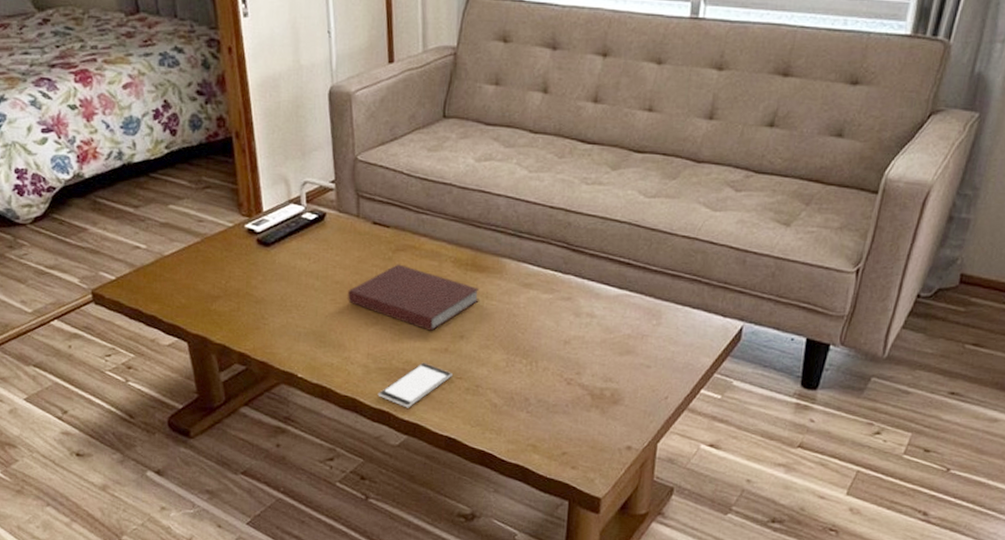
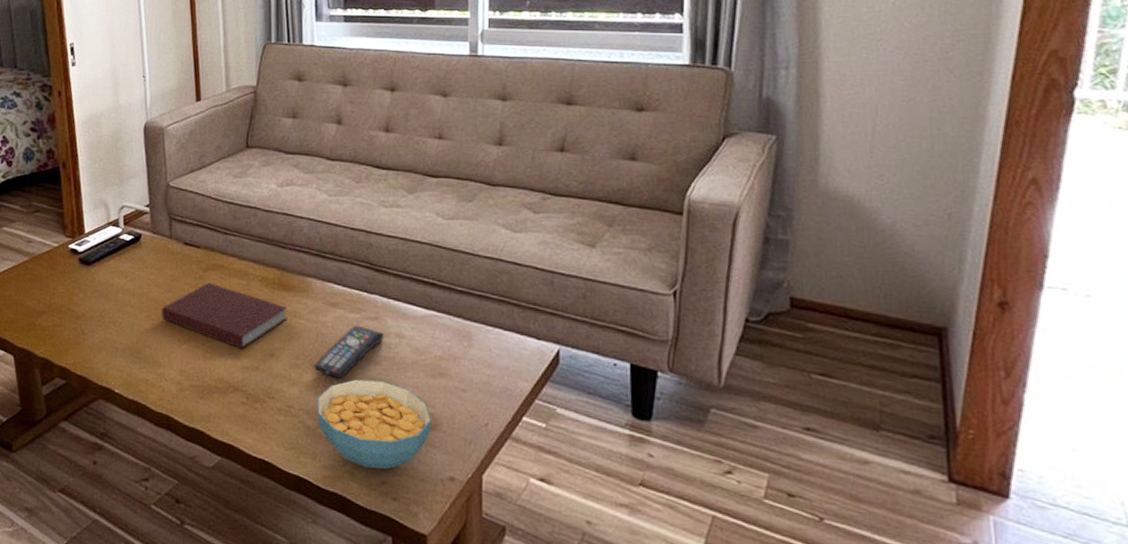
smartphone: present [377,362,452,408] -> none [191,381,264,428]
remote control: none [504,305,576,359] -> present [314,325,384,379]
cereal bowl: none [504,358,615,441] -> present [316,379,431,469]

